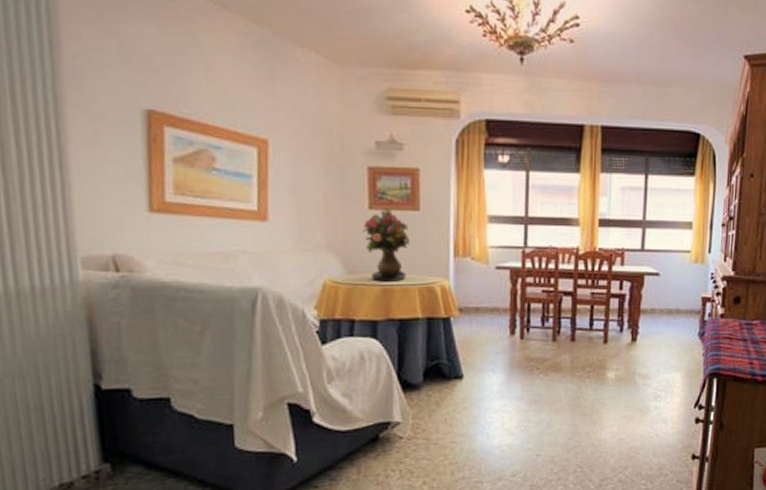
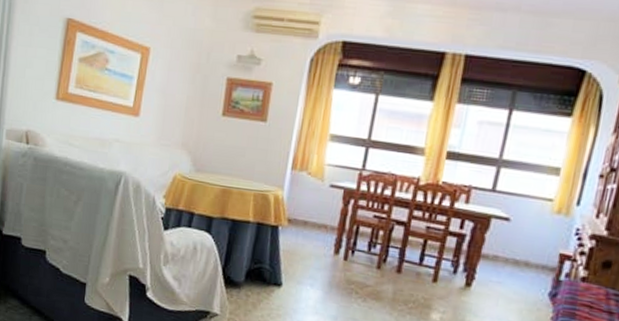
bouquet: present [362,206,410,282] -> none [213,115,254,185]

